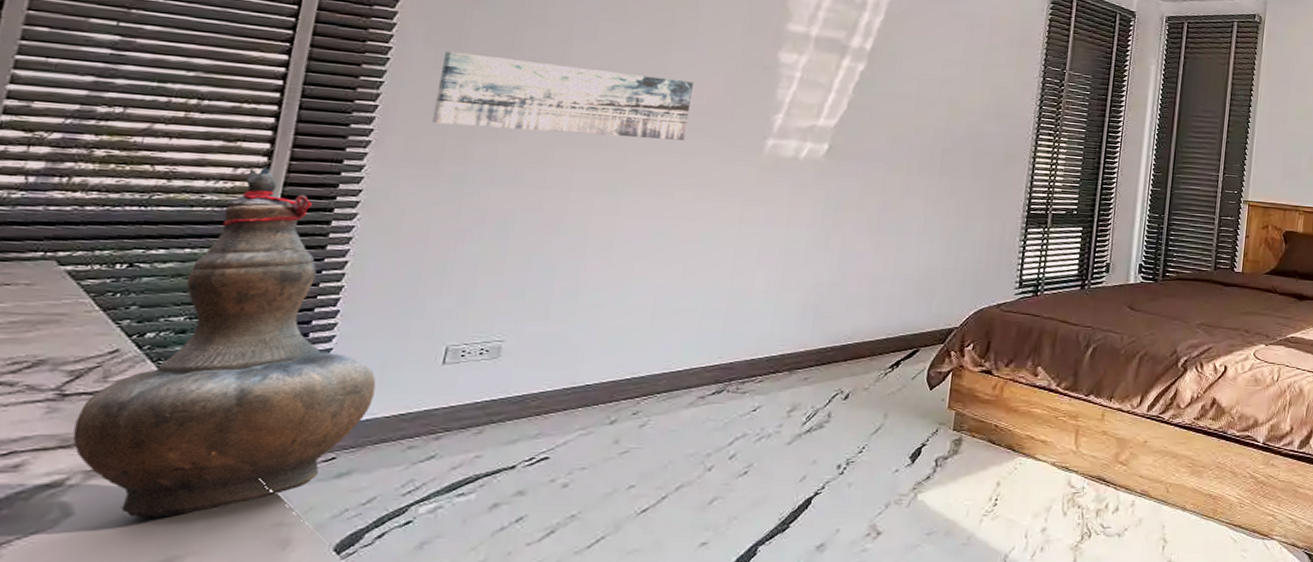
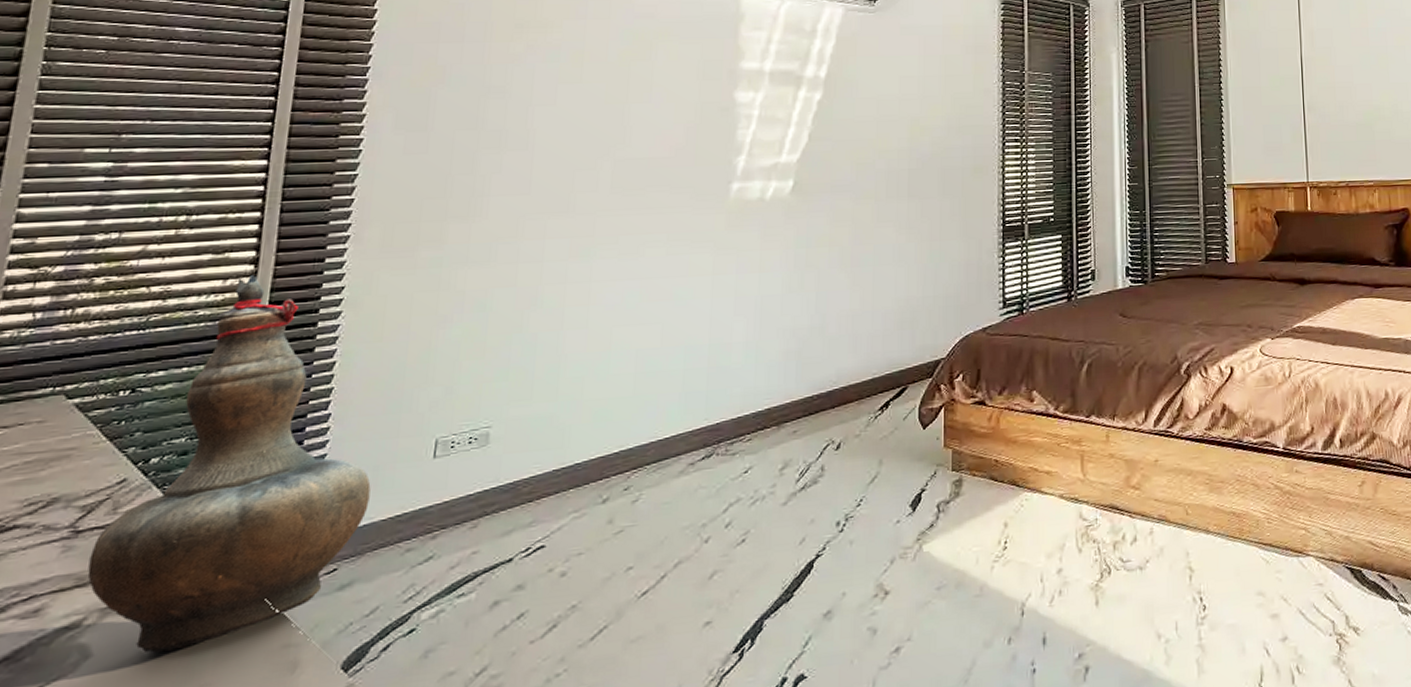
wall art: present [431,51,693,141] -> none [405,134,654,211]

